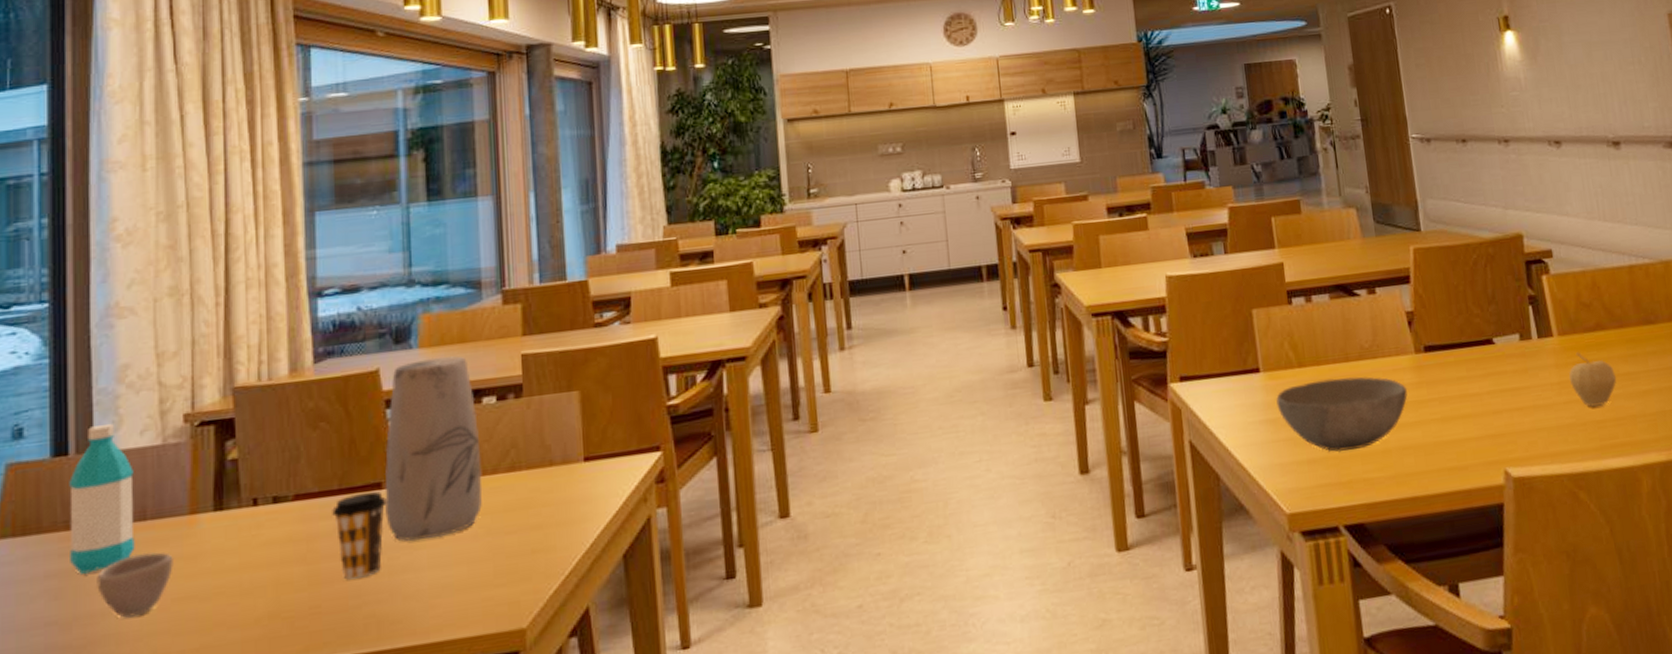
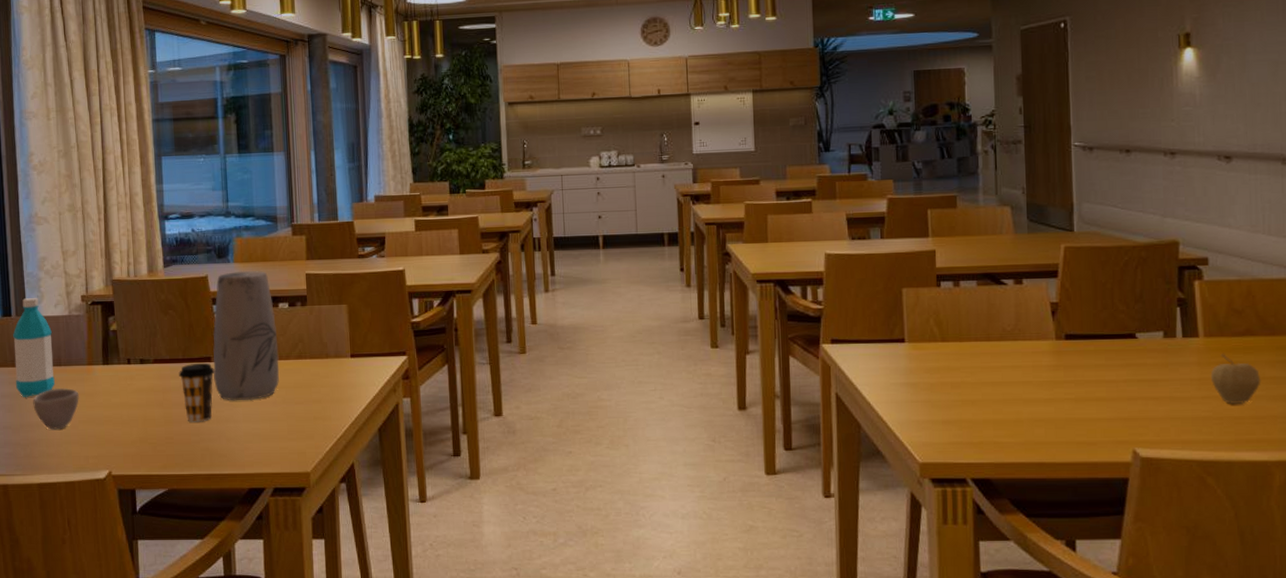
bowl: present [1275,376,1408,453] -> none [917,354,1045,417]

